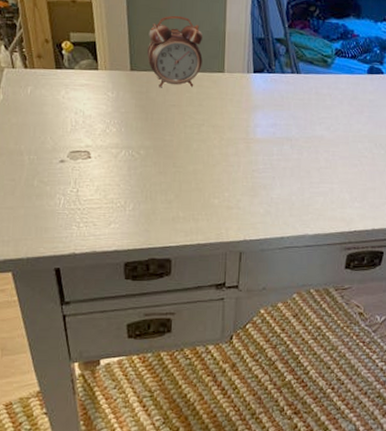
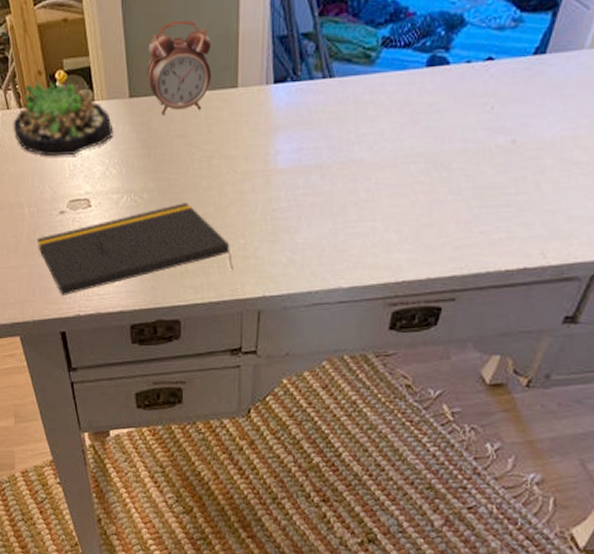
succulent plant: none [17,49,115,113] -> present [13,82,113,157]
notepad: none [35,160,218,235] -> present [37,203,233,295]

